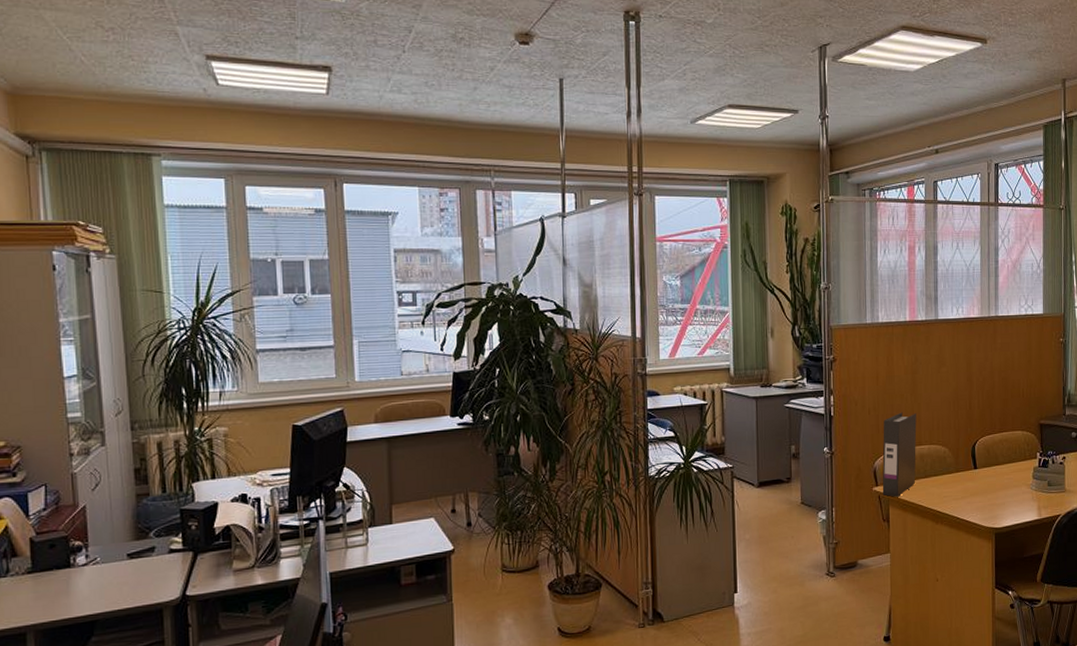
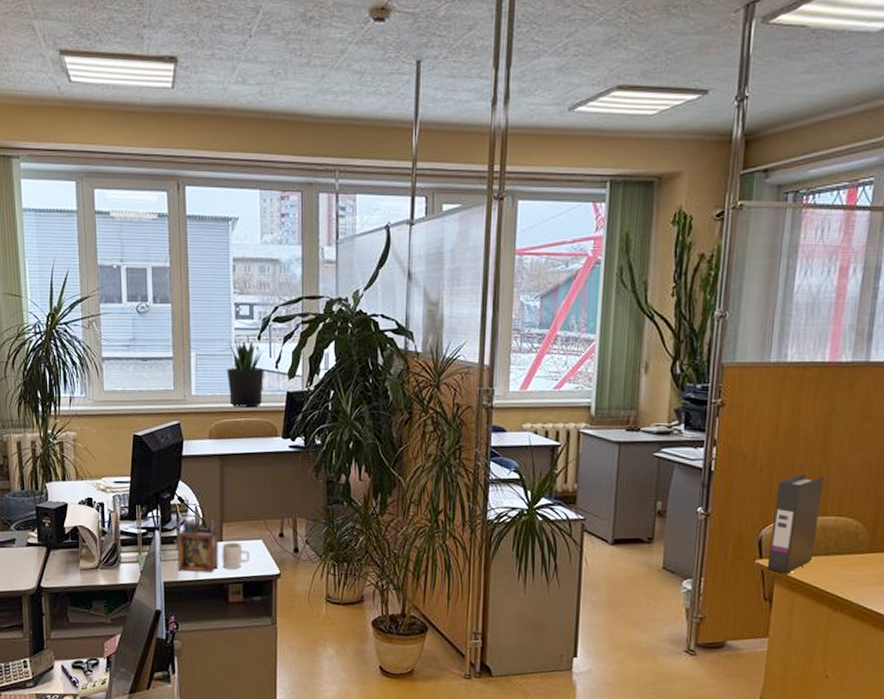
desk organizer: none [344,498,389,560] -> present [178,515,219,574]
planter: none [391,323,430,390] -> present [226,337,264,408]
mug: none [392,523,423,553] -> present [222,542,251,571]

